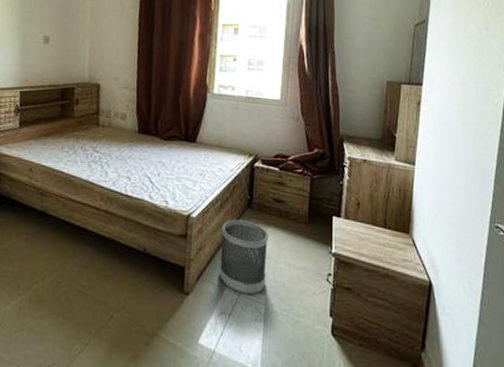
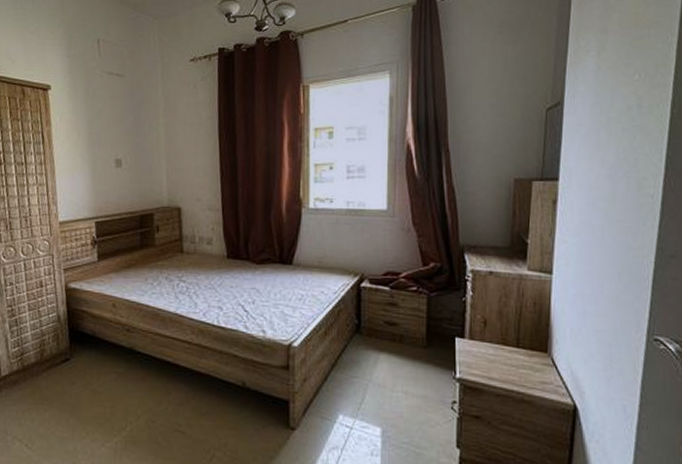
wastebasket: present [219,219,269,295] -> none [327,346,382,428]

